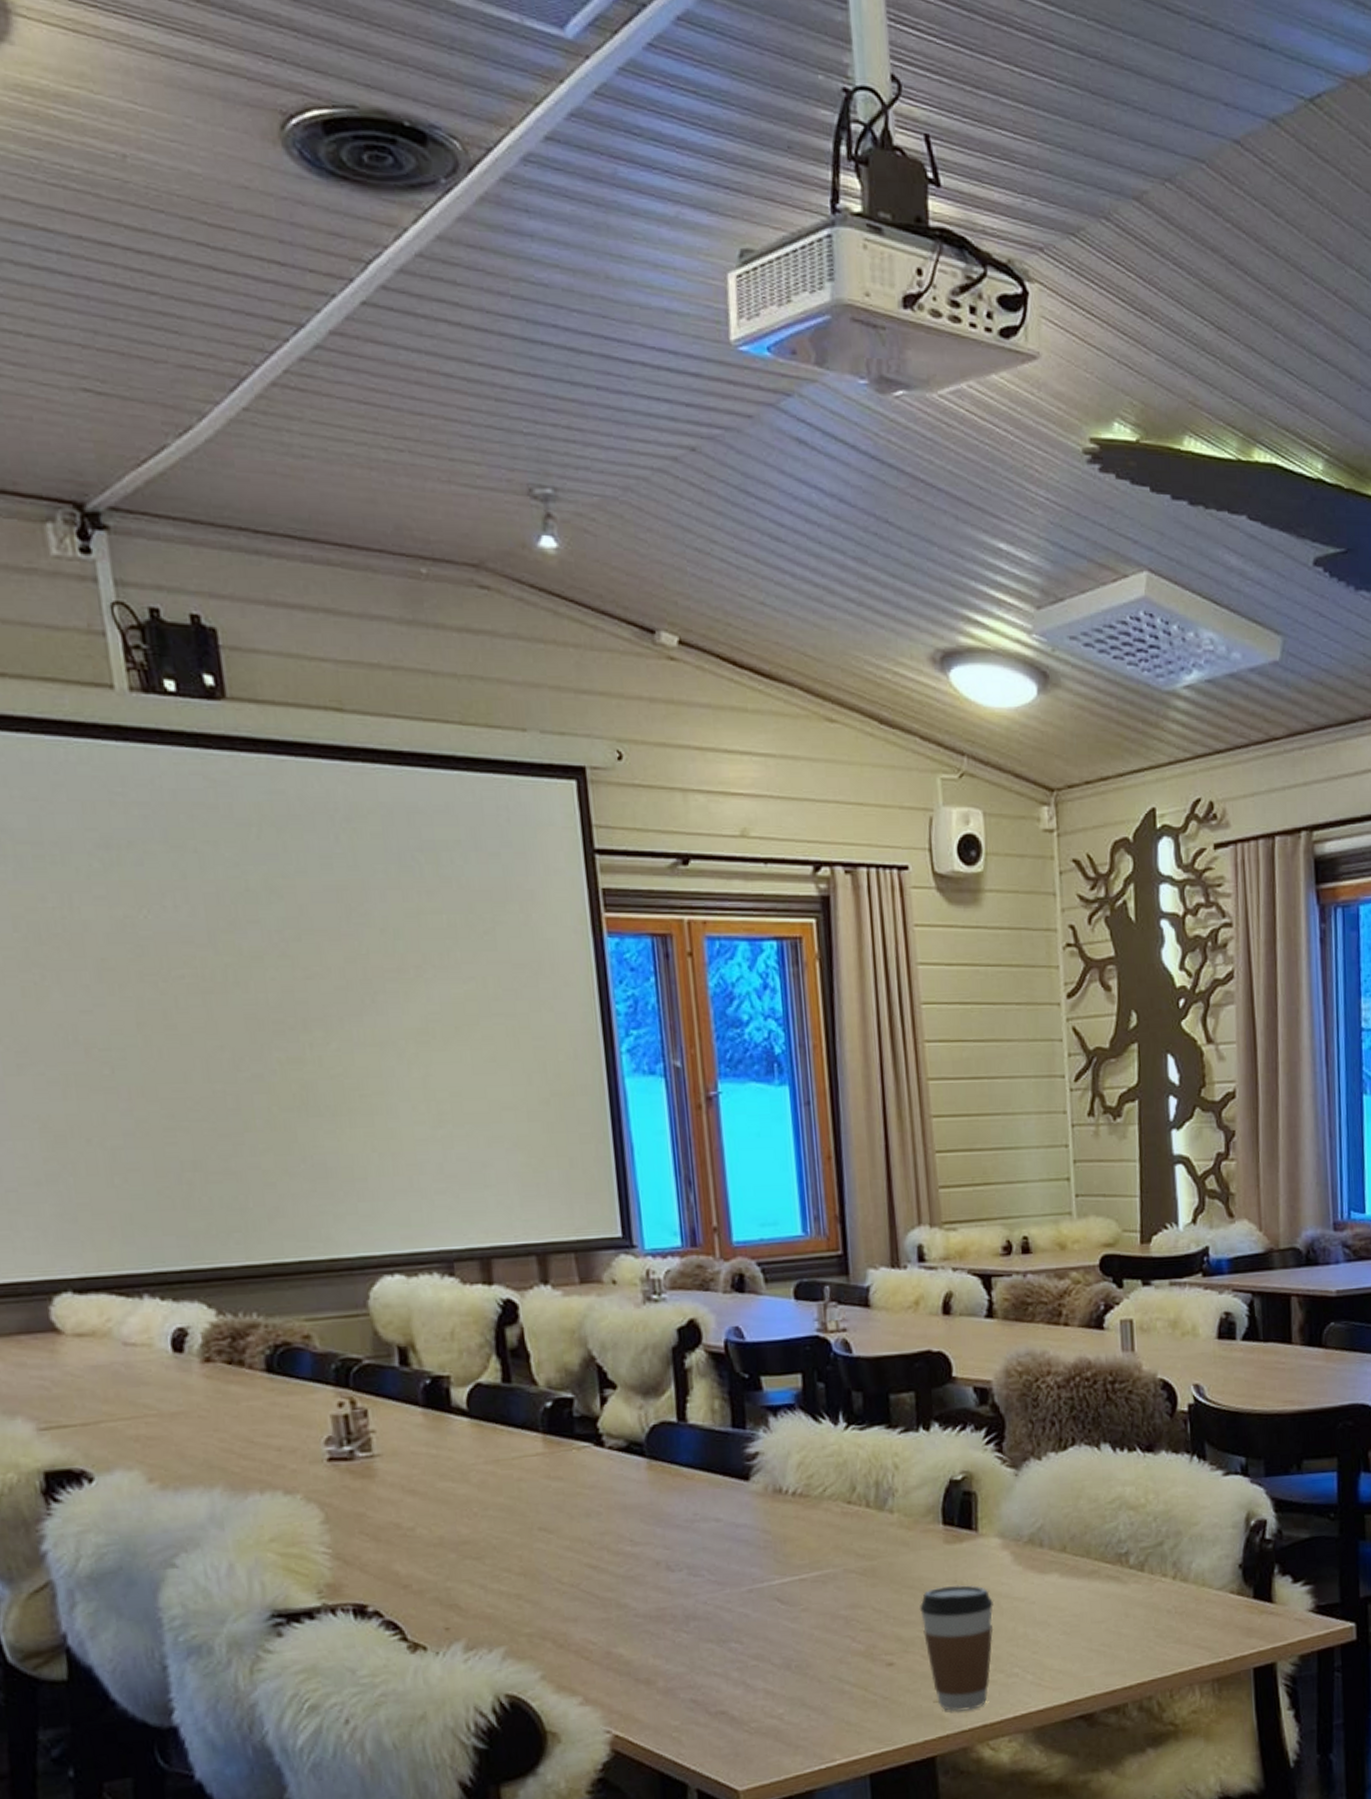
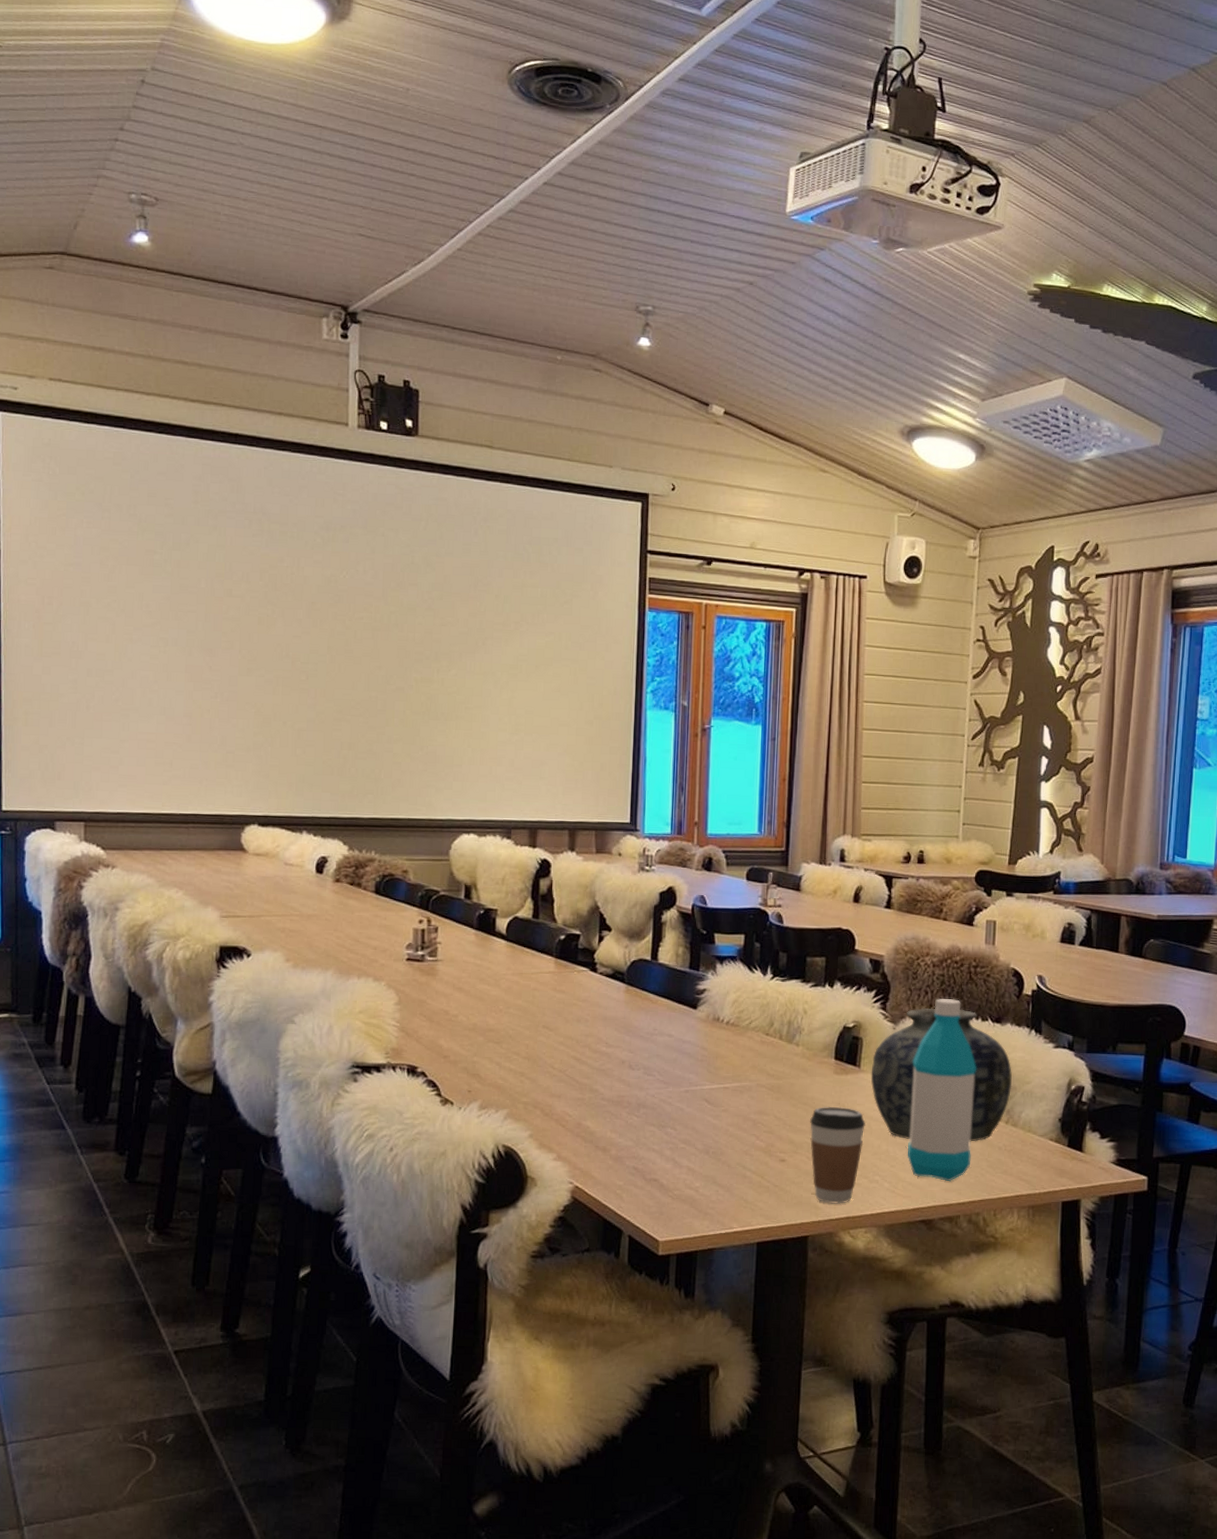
vase: none [992,1439,1176,1616] -> present [870,1007,1012,1142]
water bottle: none [1045,1427,1134,1663] -> present [908,998,977,1182]

